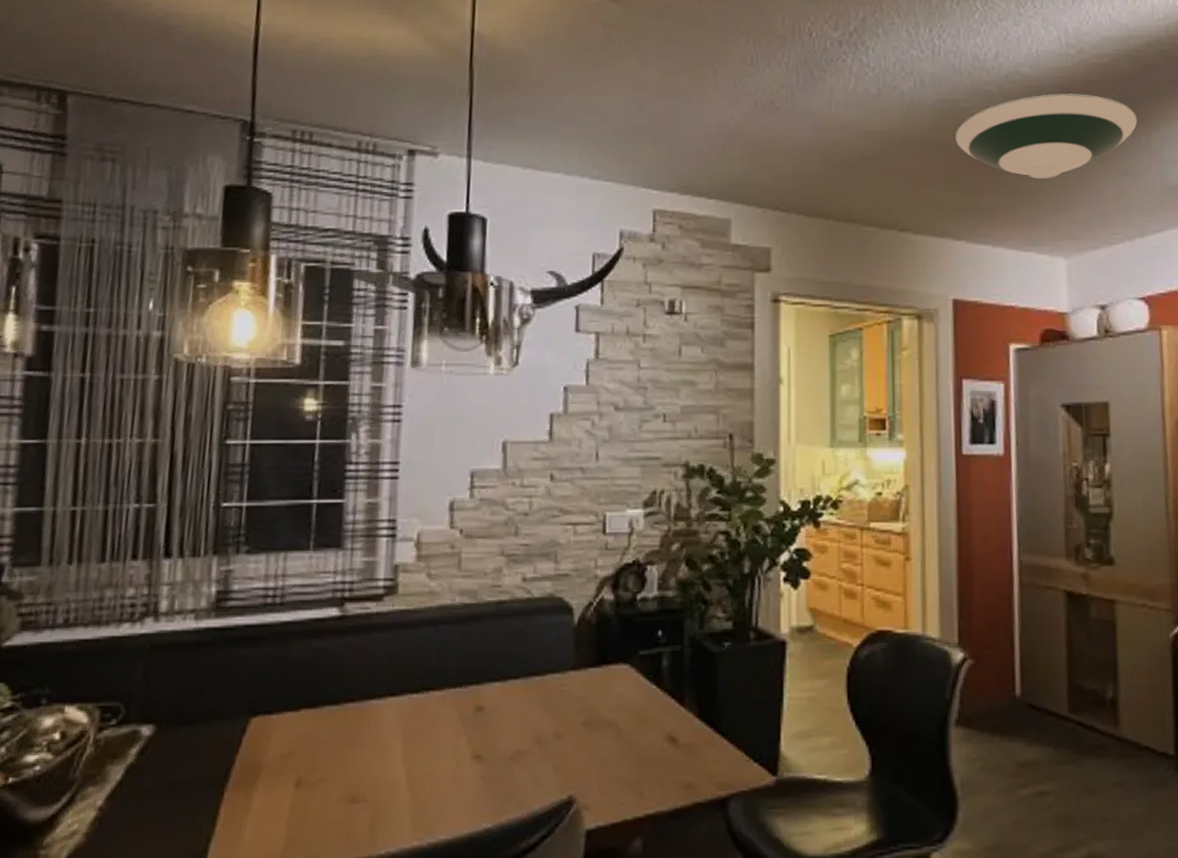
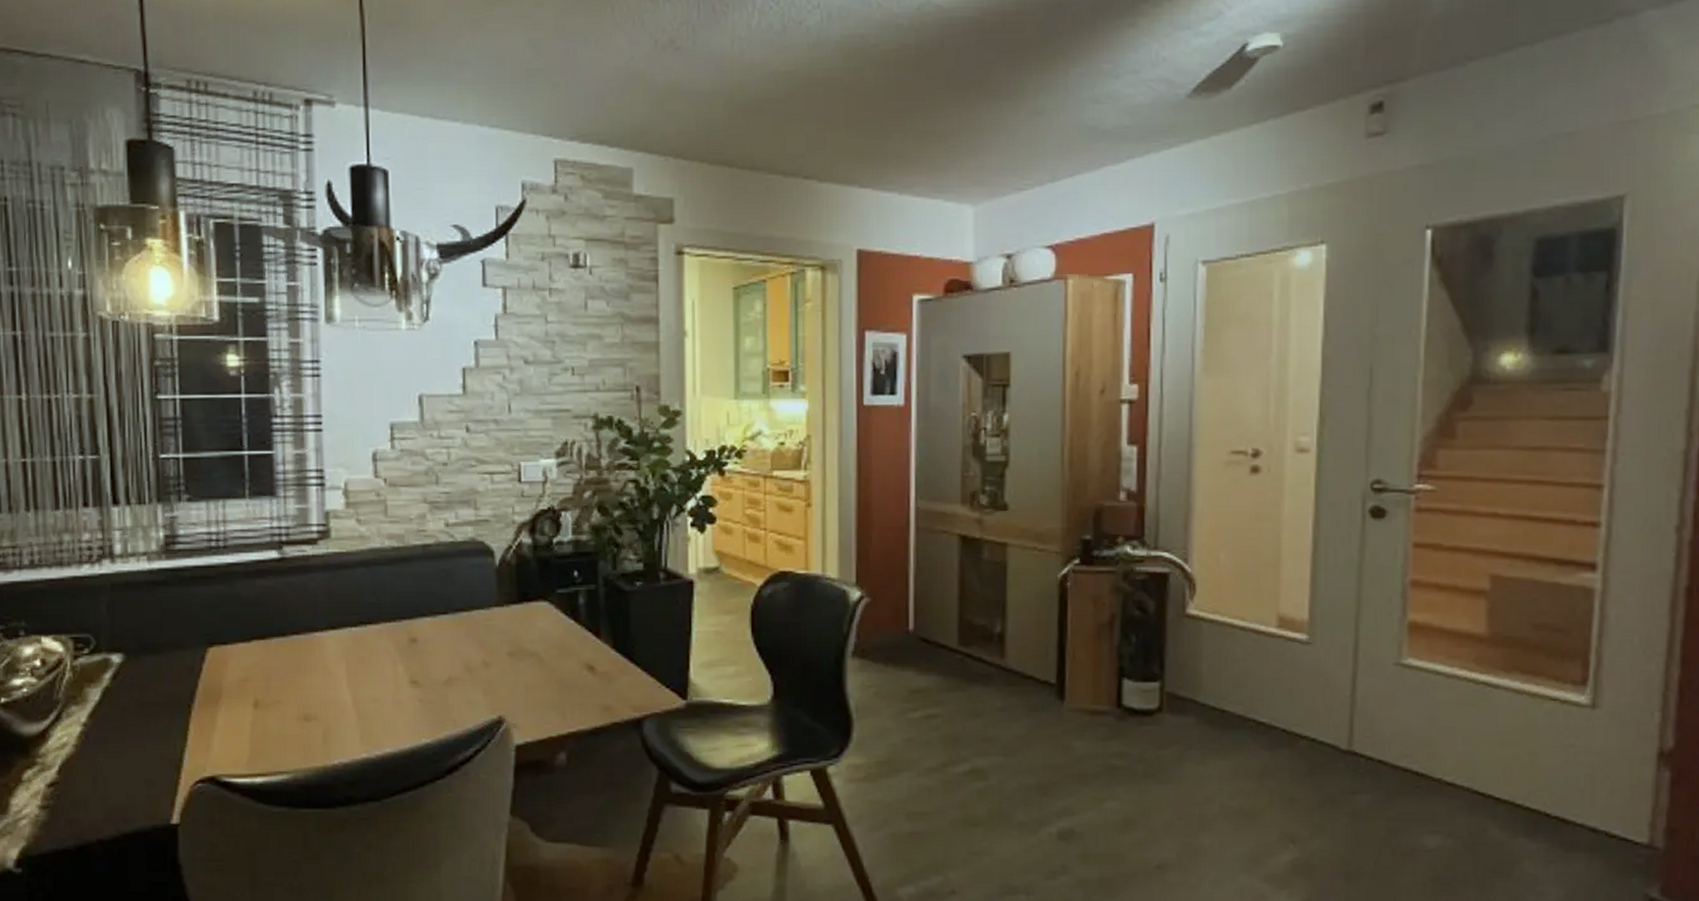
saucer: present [955,94,1138,178] -> none [862,26,1055,120]

